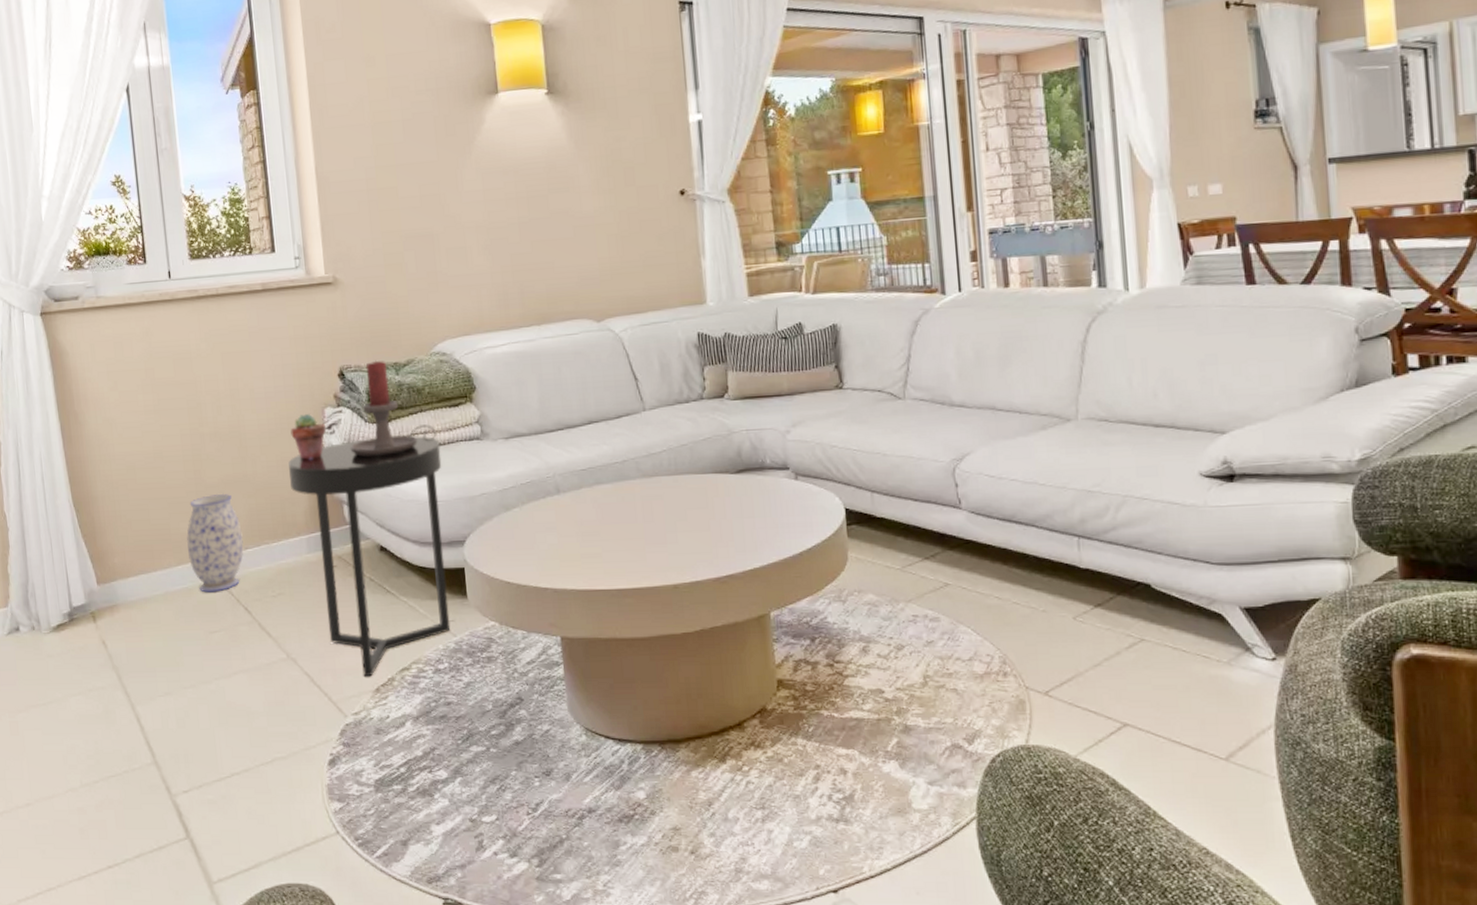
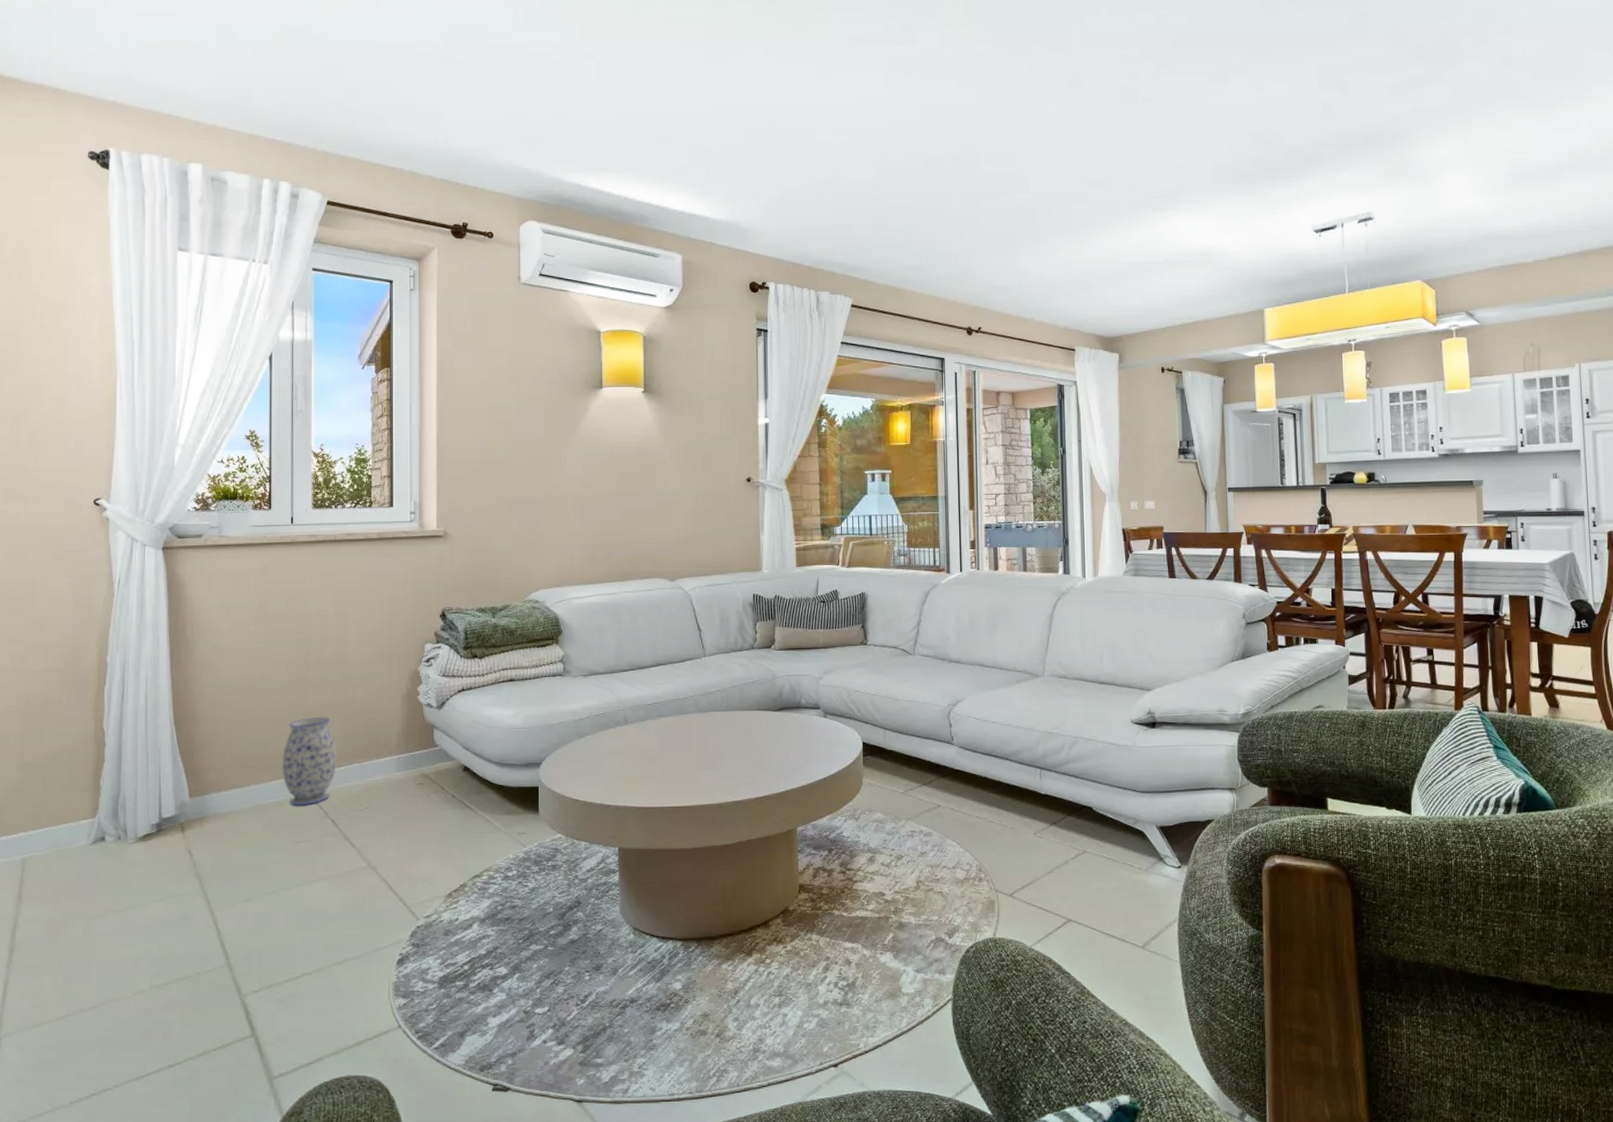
side table: present [288,436,451,677] -> none [387,671,526,883]
potted succulent: present [290,414,326,460] -> none [391,649,424,688]
candle holder: present [350,360,437,457] -> none [445,604,524,687]

